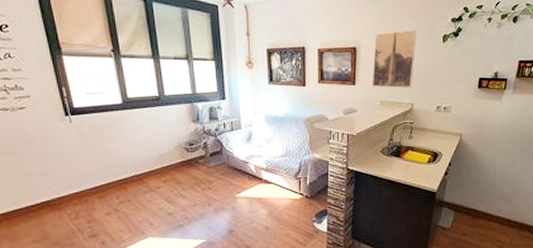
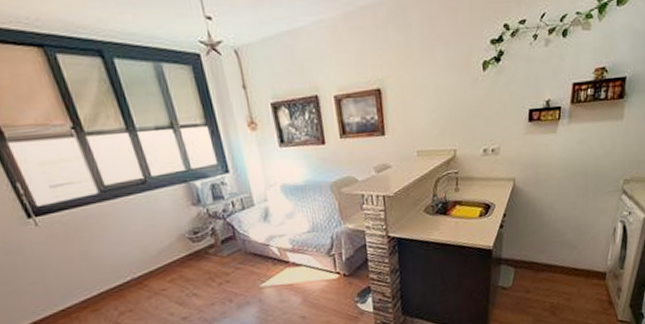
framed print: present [373,29,418,88] -> none [401,58,453,135]

